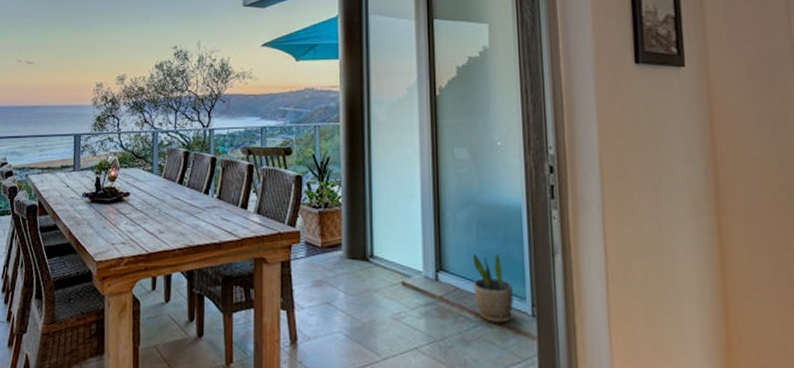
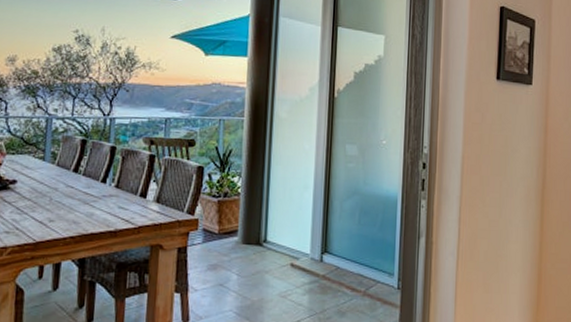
potted plant: present [472,253,513,323] -> none [352,237,384,296]

